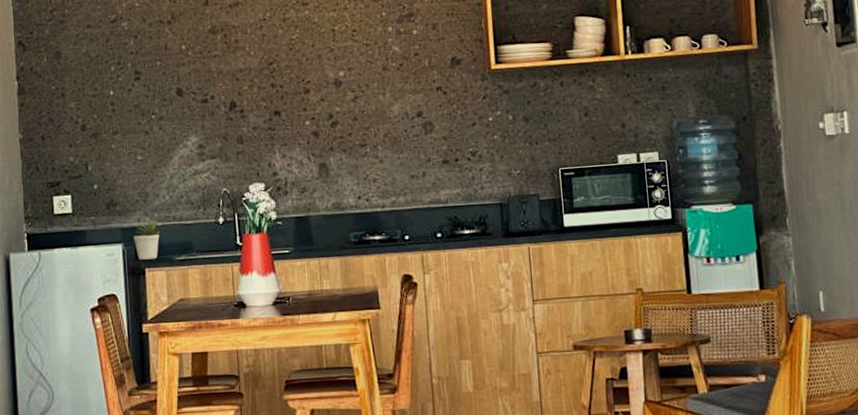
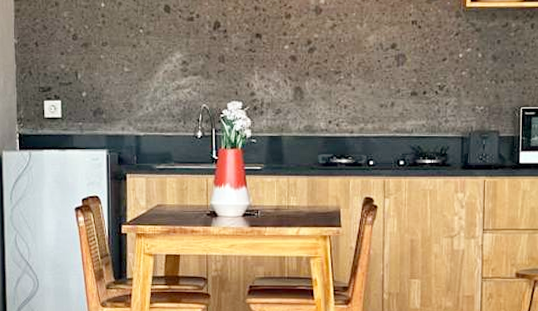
potted plant: present [133,219,161,260] -> none [117,129,143,166]

